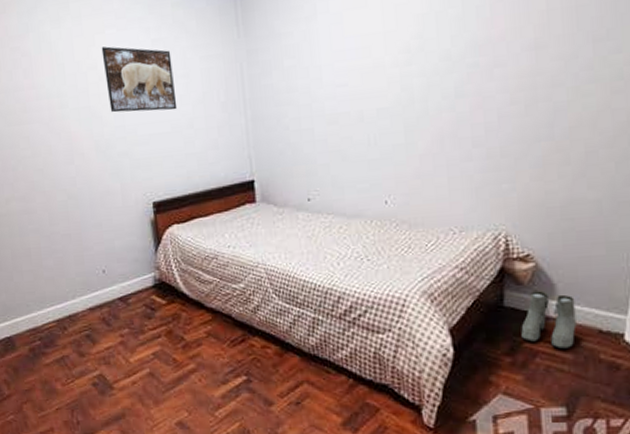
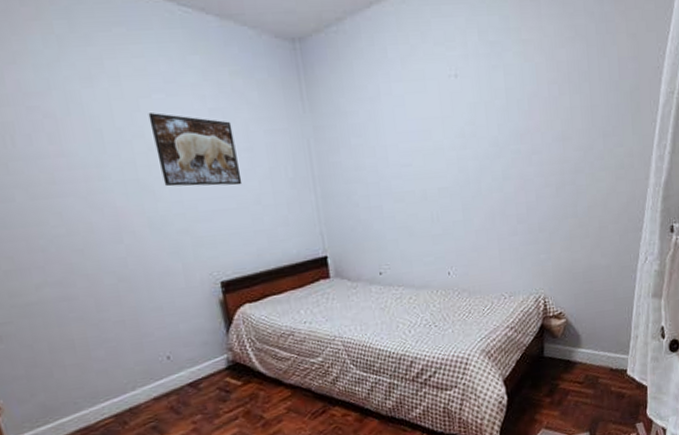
boots: present [521,291,577,349] -> none [557,341,595,387]

